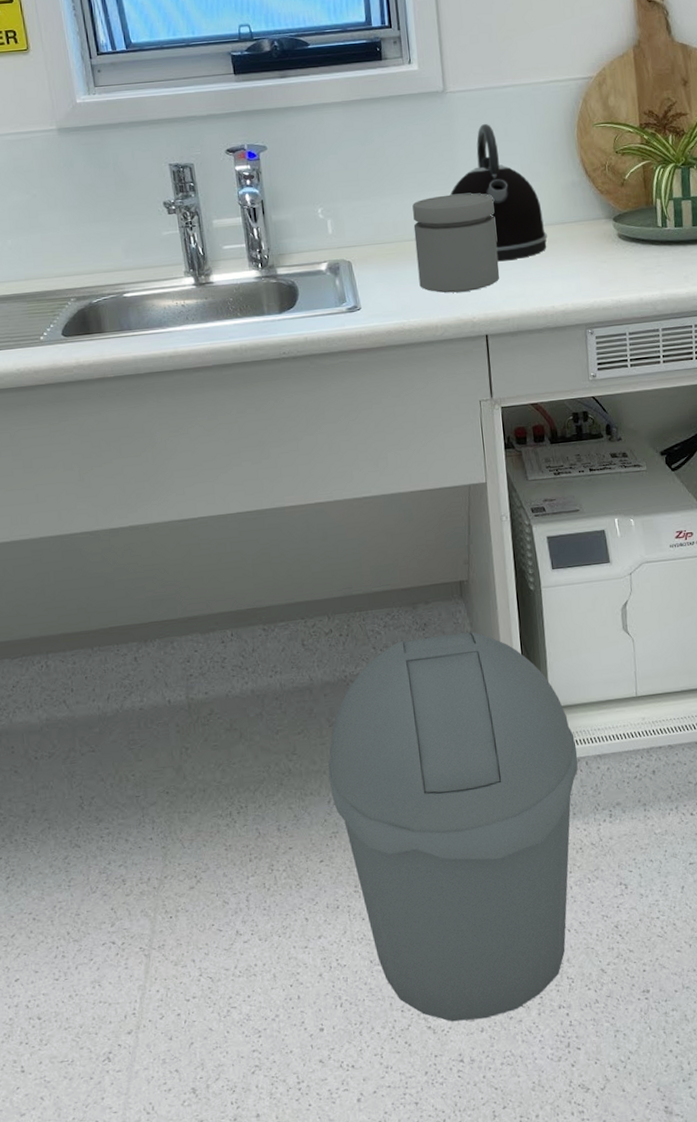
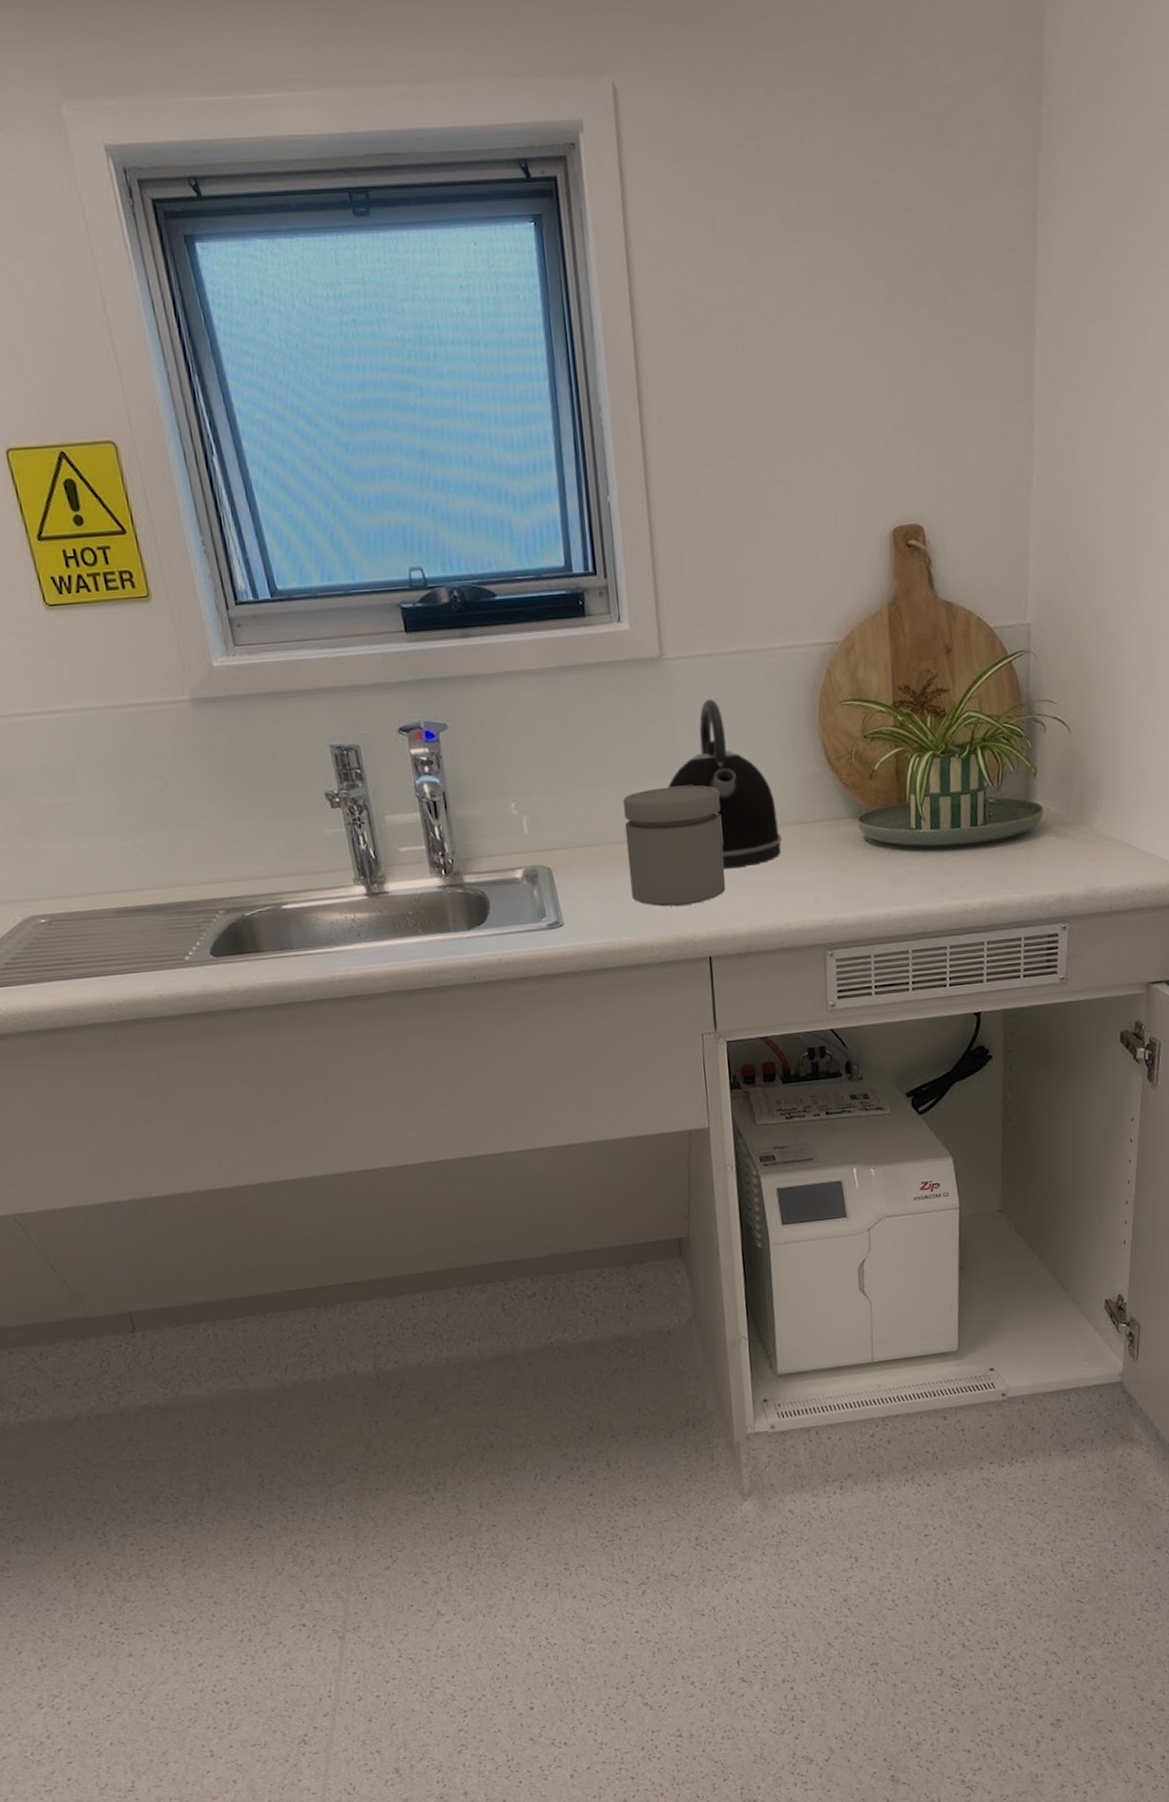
trash bin: present [328,631,578,1022] -> none [533,1293,807,1698]

